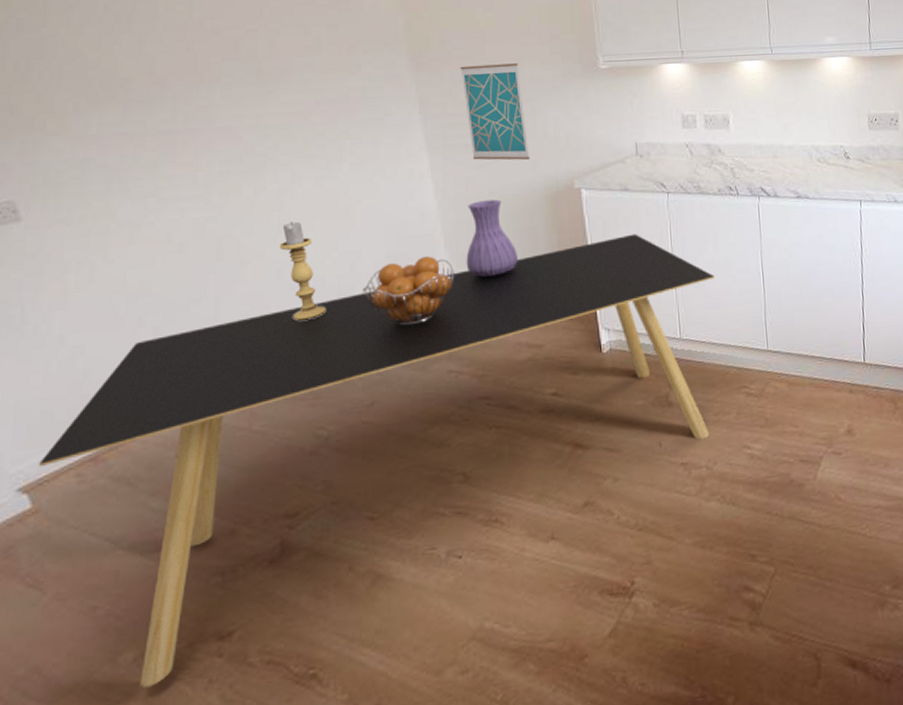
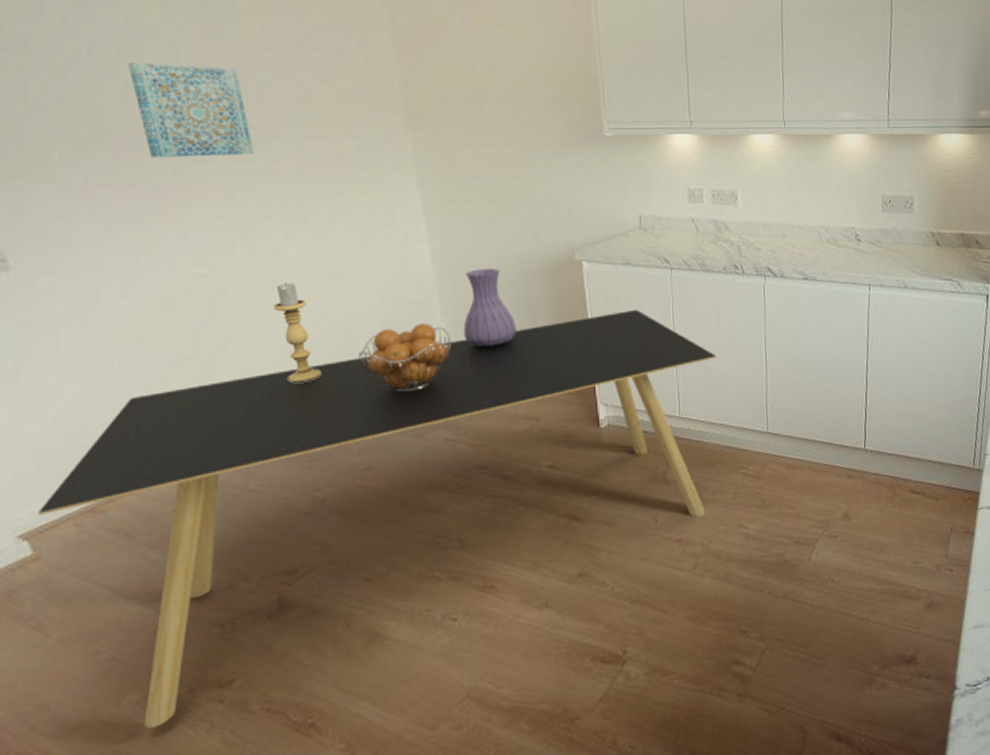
wall art: none [142,16,263,107] -> present [127,61,255,158]
wall art: present [460,63,530,161] -> none [459,127,530,229]

